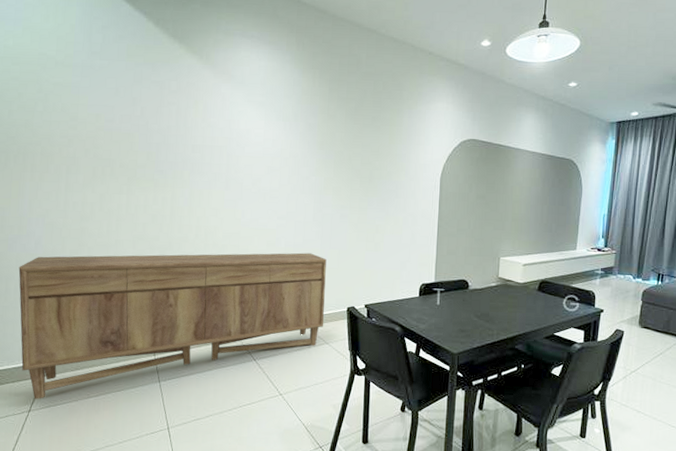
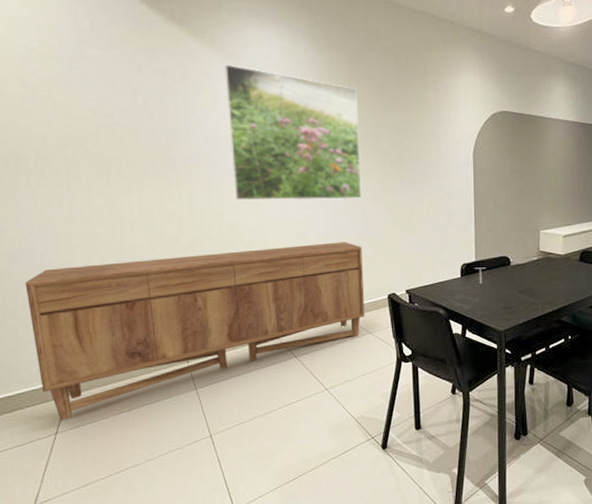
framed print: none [213,80,335,213] -> present [224,64,361,201]

